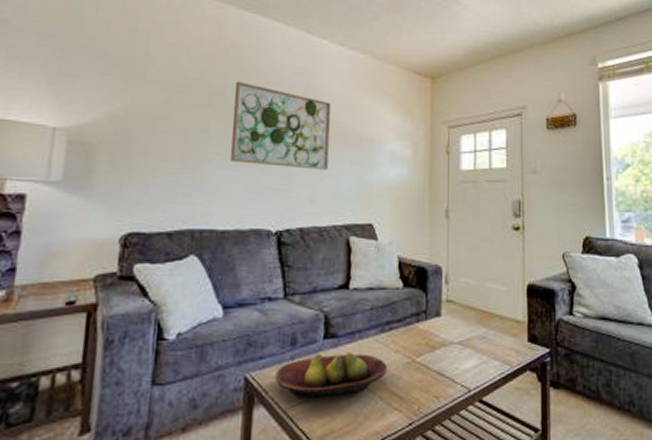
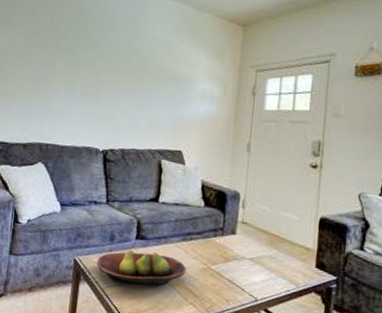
wall art: present [229,81,332,170] -> none [70,27,153,103]

